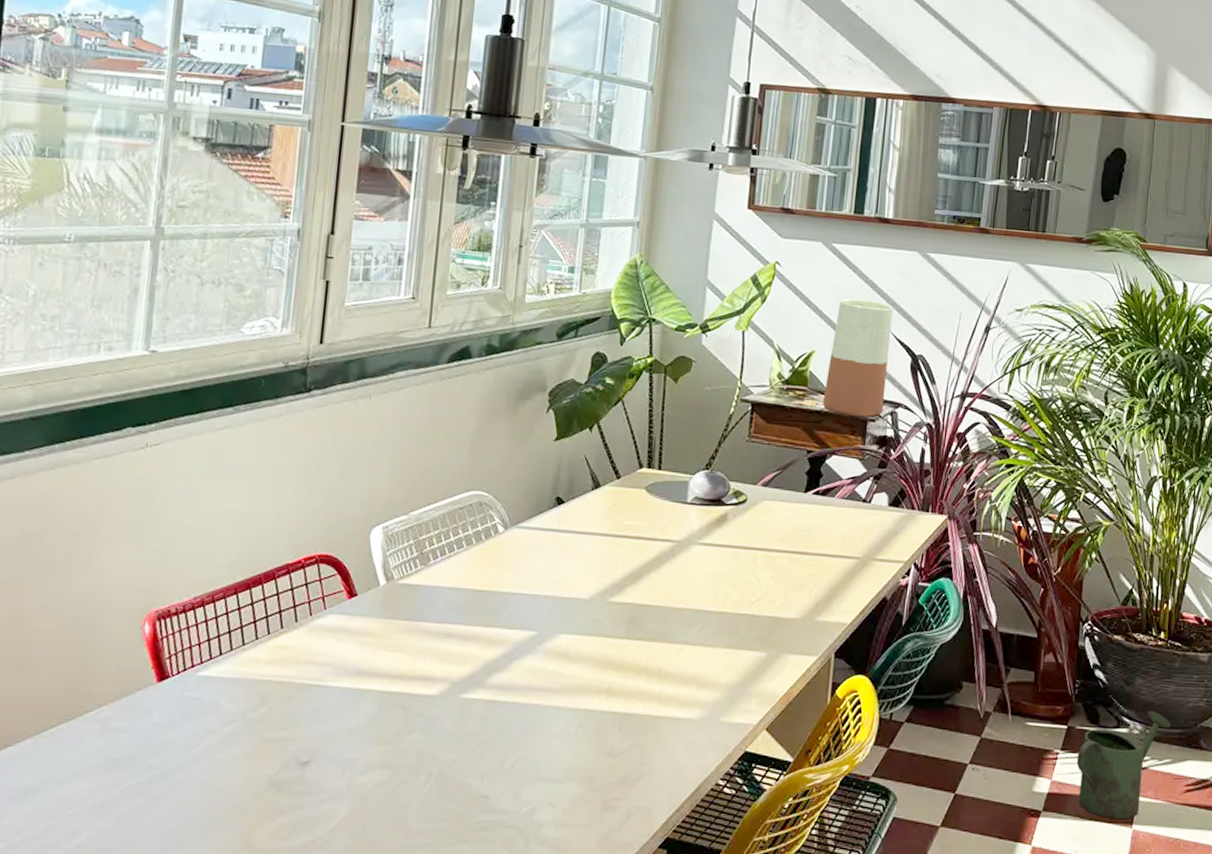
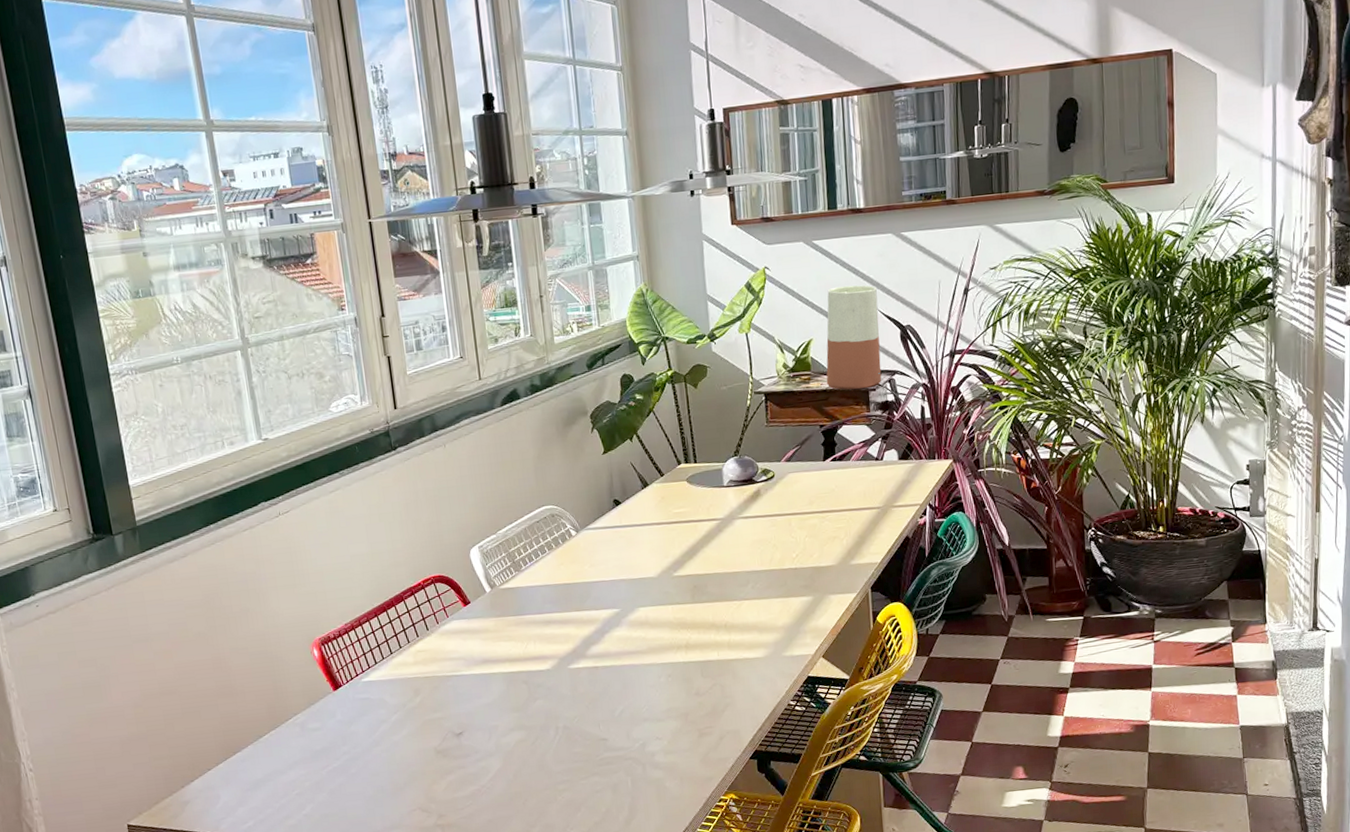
watering can: present [1076,710,1171,820] -> none [1095,593,1177,686]

